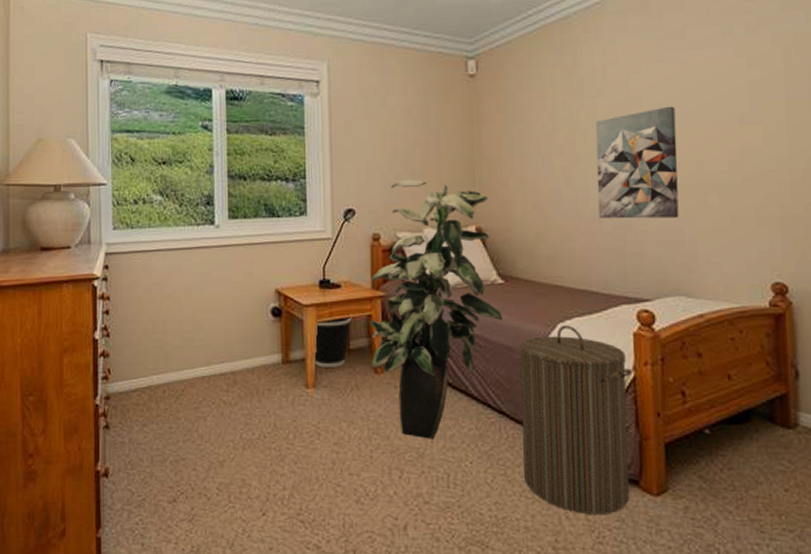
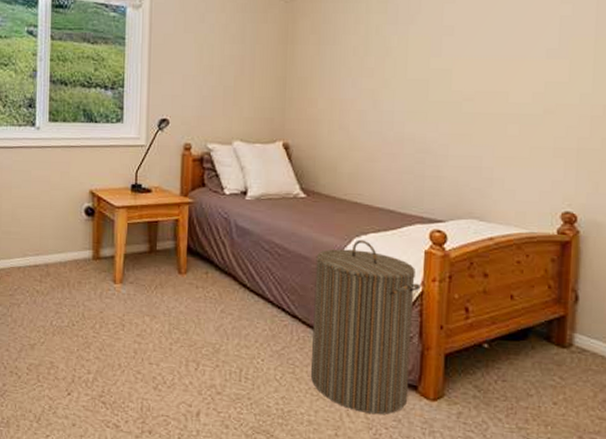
wastebasket: present [313,317,352,367] -> none [122,221,160,266]
indoor plant: present [369,179,503,439] -> none [176,93,302,337]
wall art: present [596,106,679,219] -> none [401,36,485,145]

